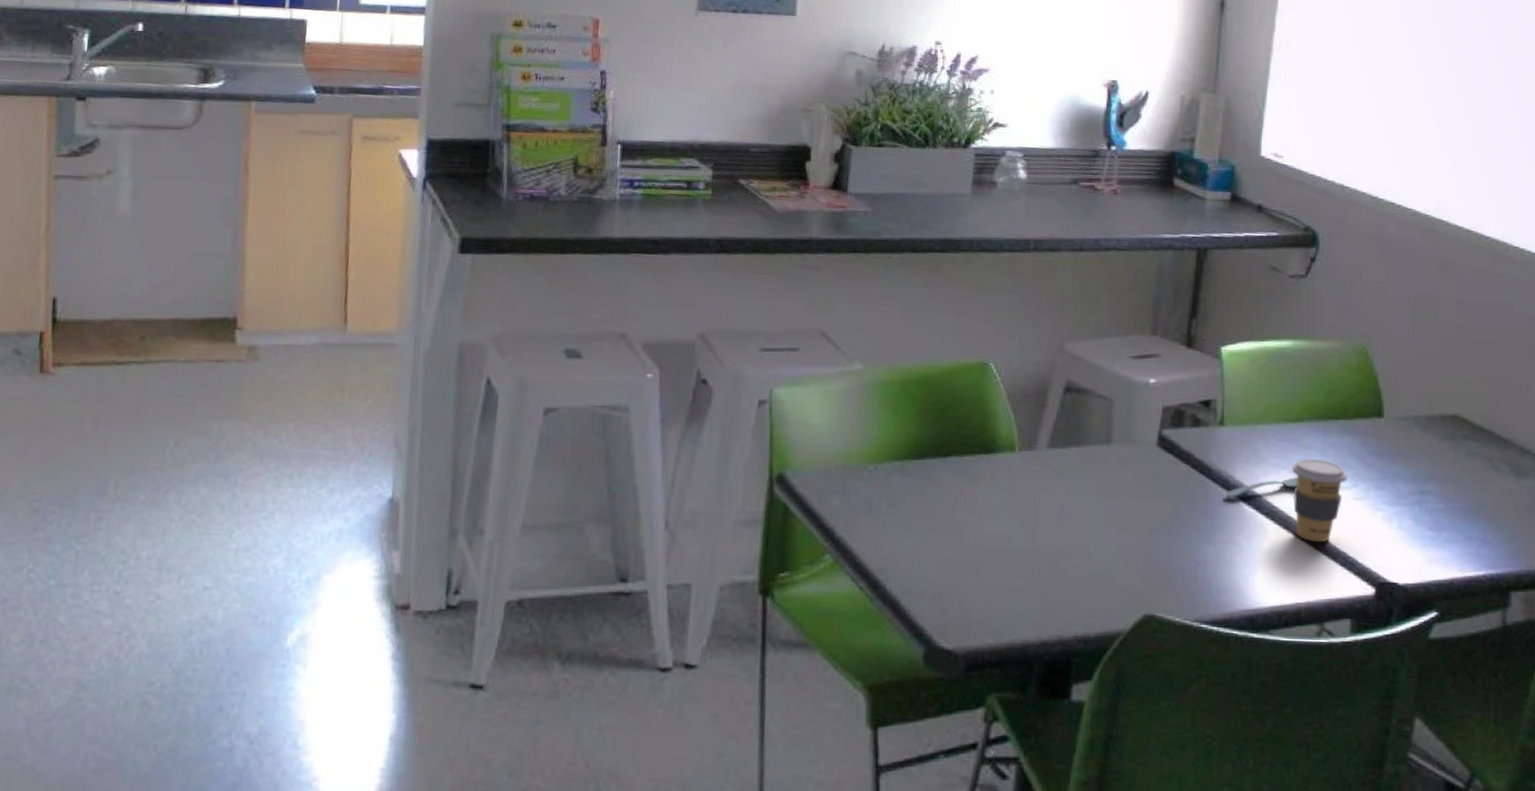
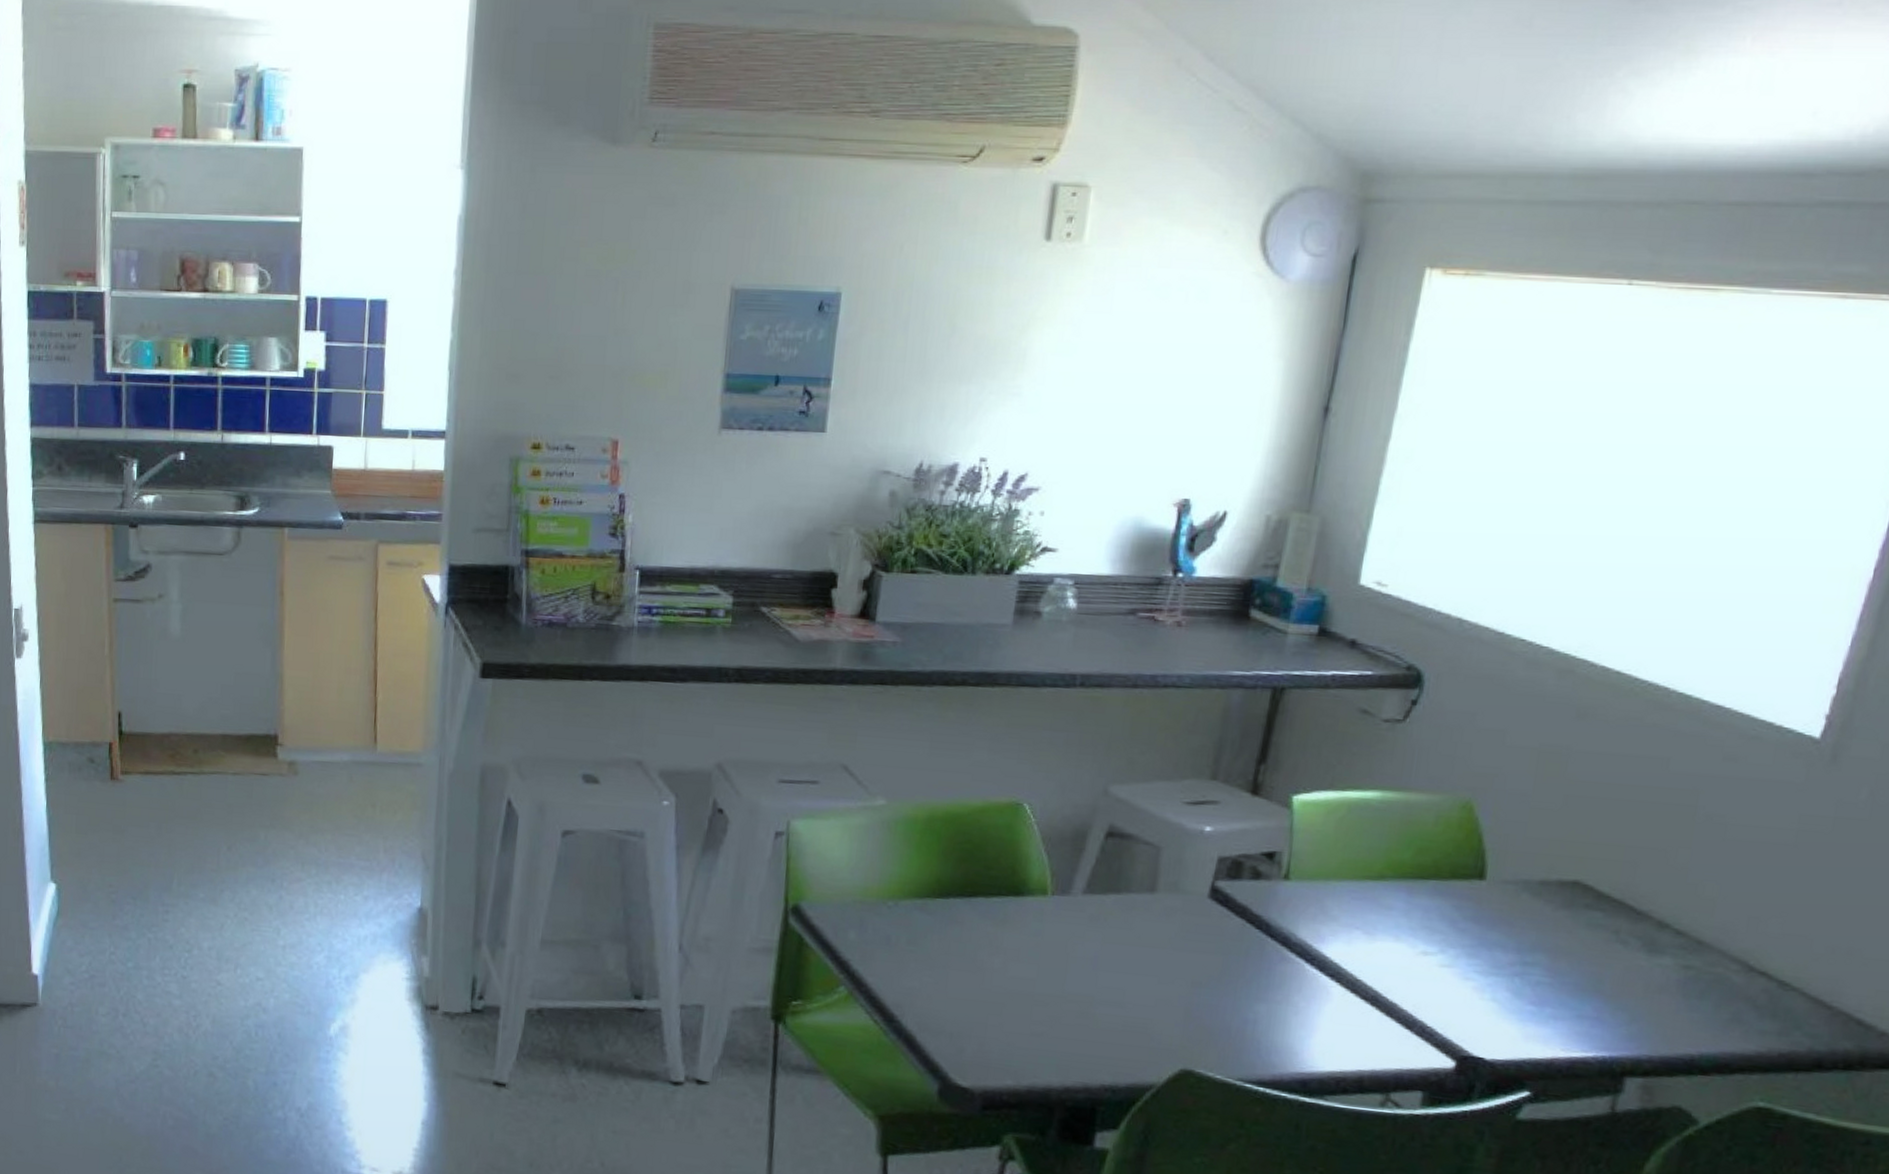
spoon: present [1224,476,1298,499] -> none [1283,938,1373,958]
coffee cup: present [1291,458,1348,543] -> none [1364,919,1435,1010]

